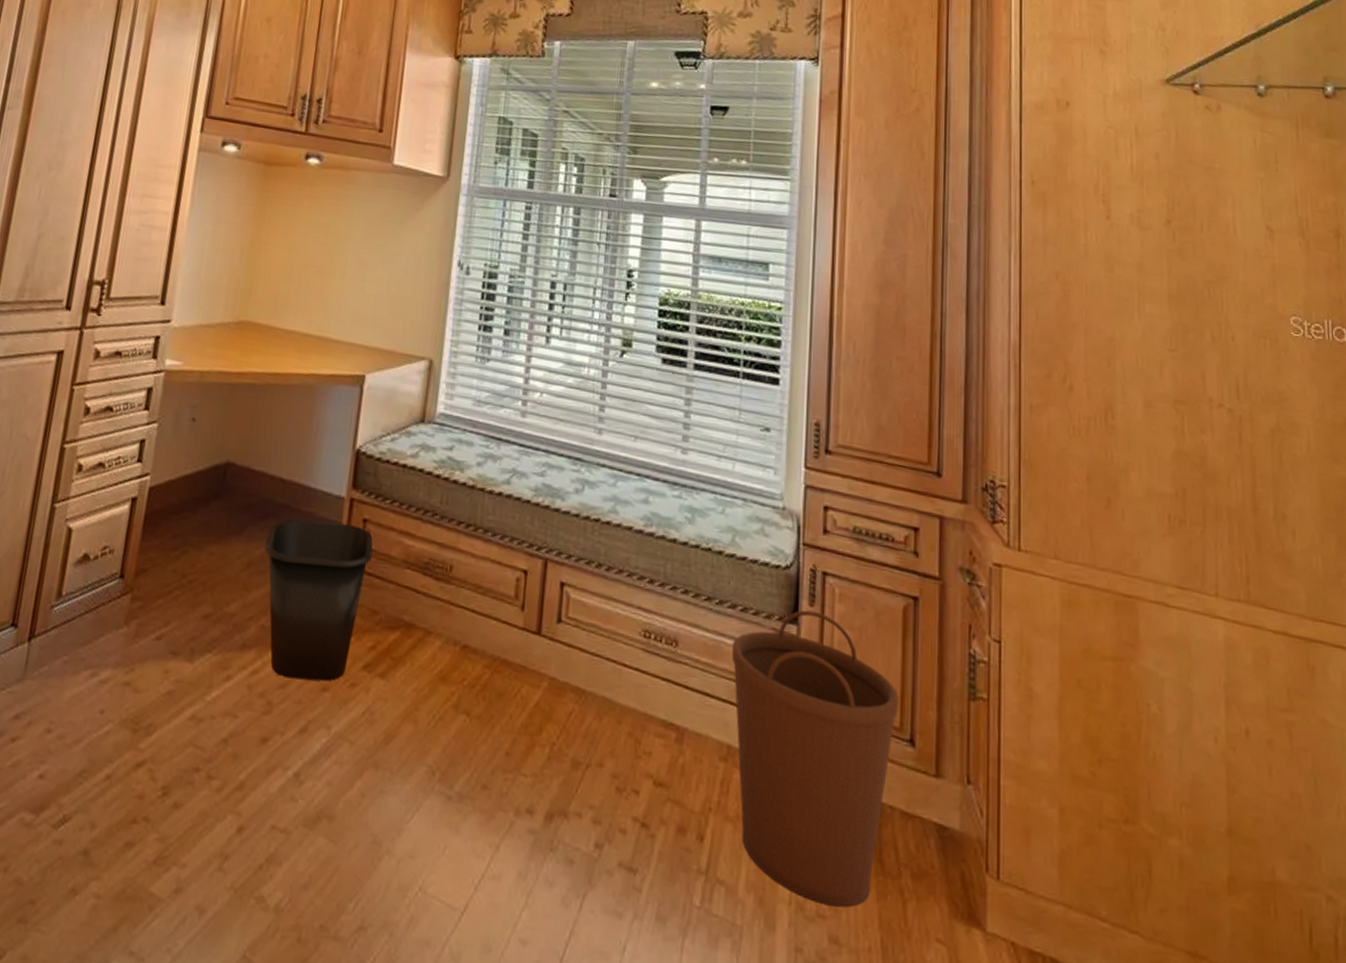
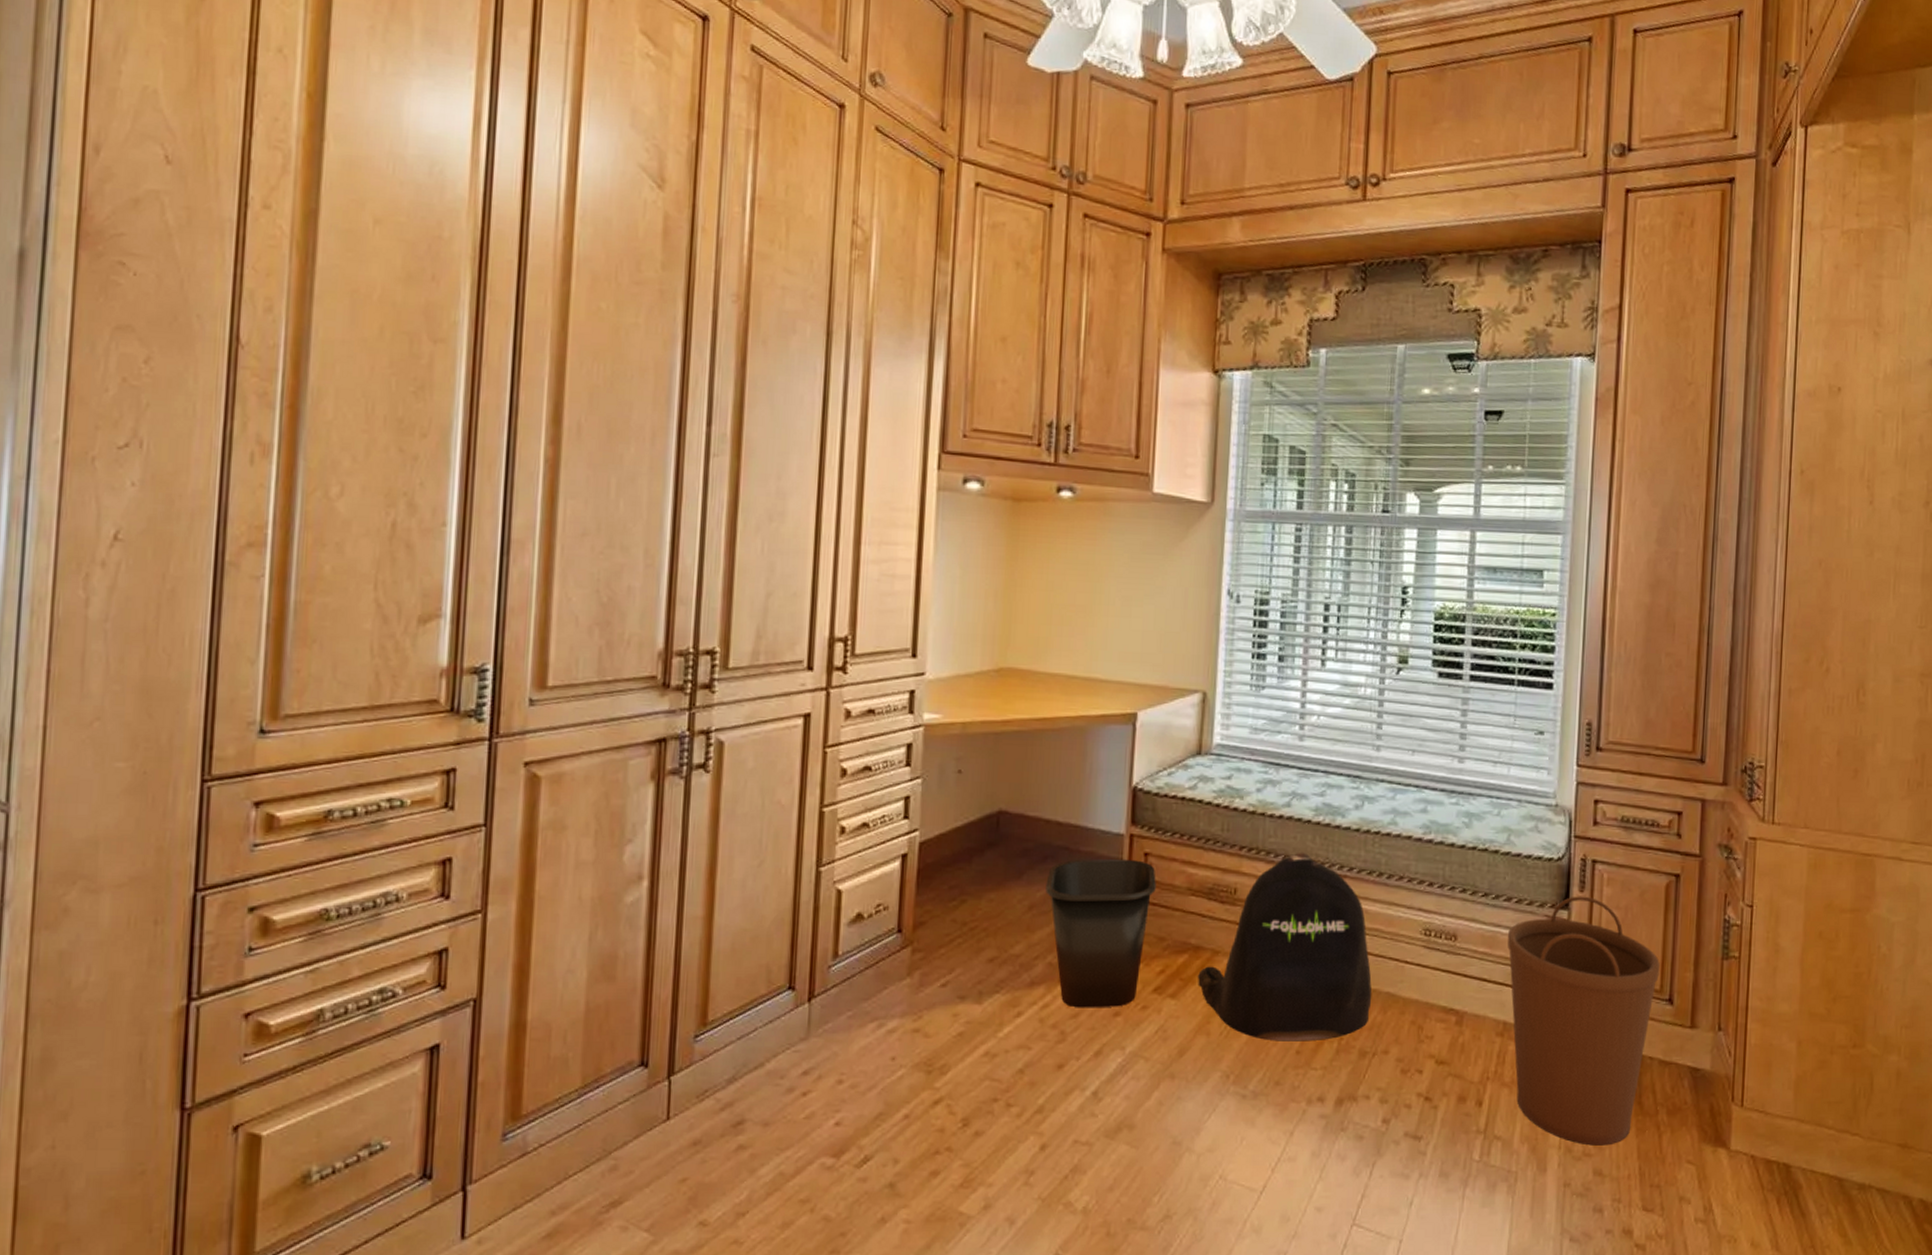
backpack: none [408,533,588,743] -> present [1197,852,1372,1042]

